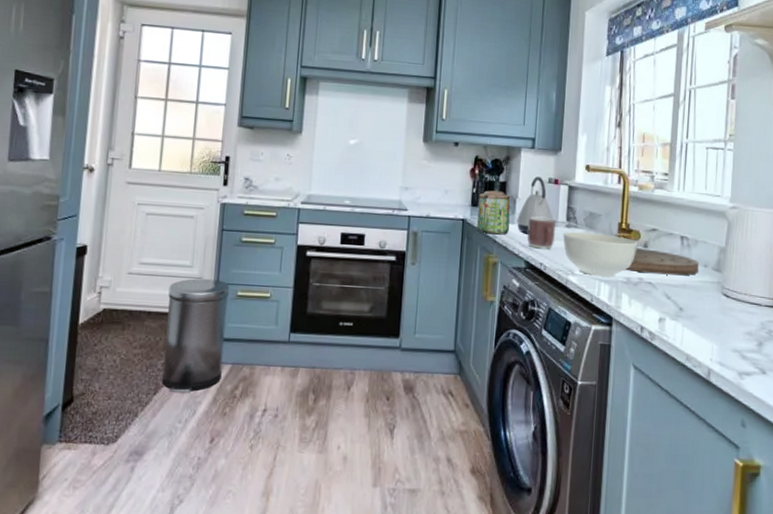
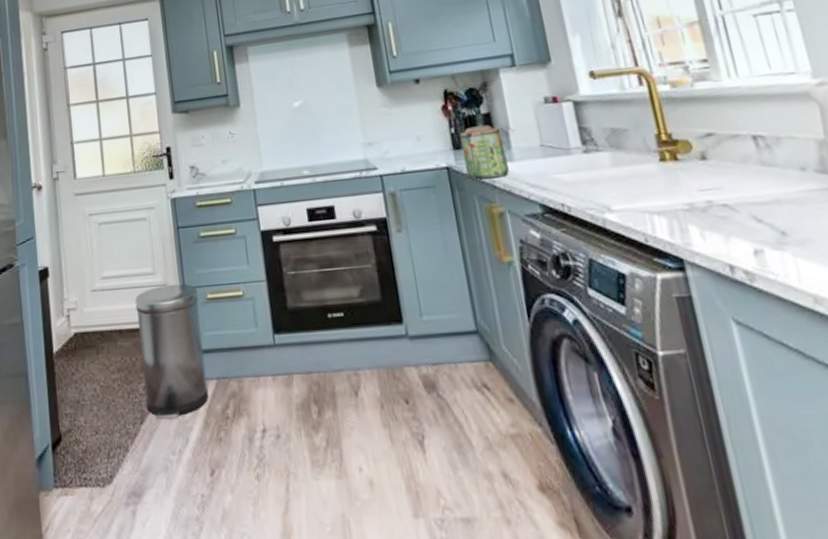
kettle: present [517,176,553,234] -> none [515,98,564,171]
mug: present [527,217,556,249] -> none [530,146,574,187]
bowl: present [563,231,638,277] -> none [582,152,693,209]
cutting board: present [625,248,699,276] -> none [683,160,794,194]

